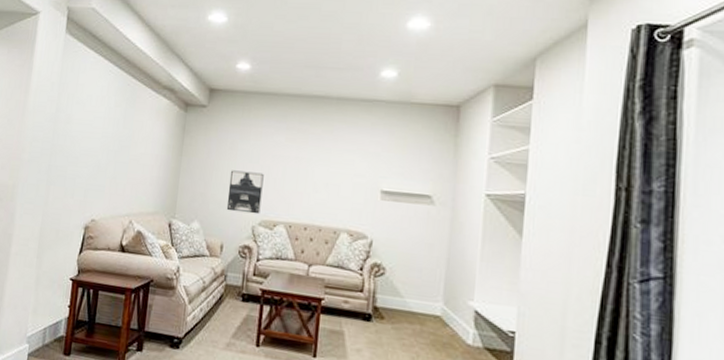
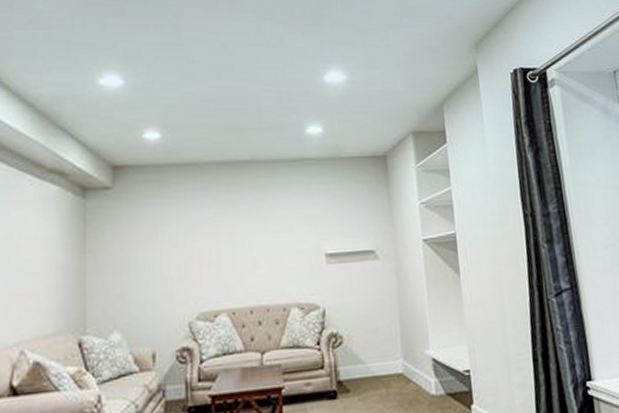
wall art: present [226,170,264,215] -> none [152,257,196,311]

